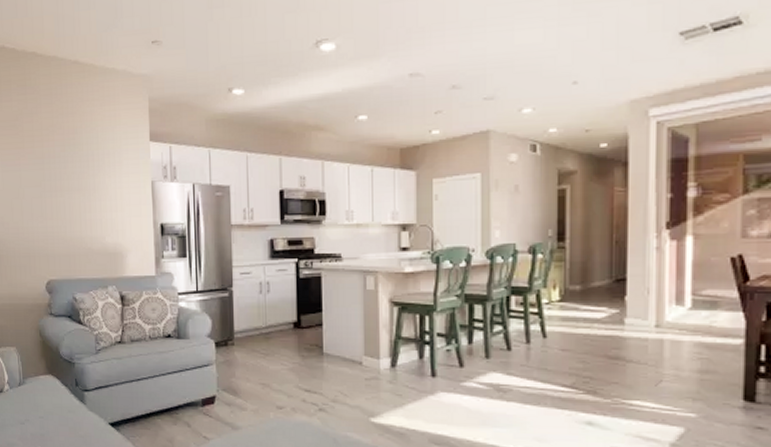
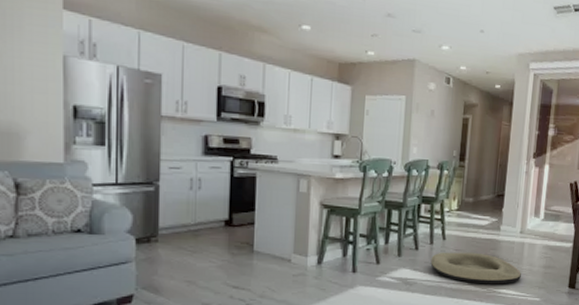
dog bed: none [529,352,662,394] -> present [430,252,521,285]

